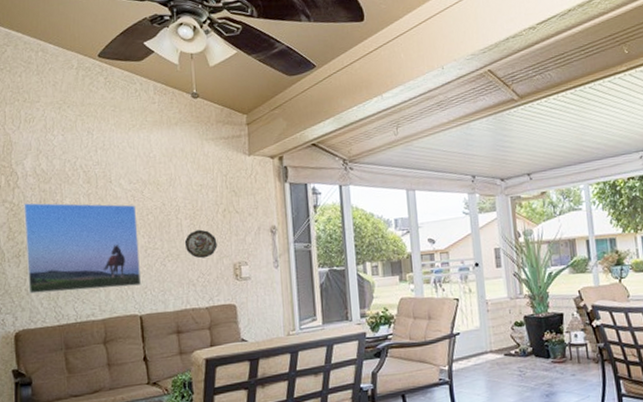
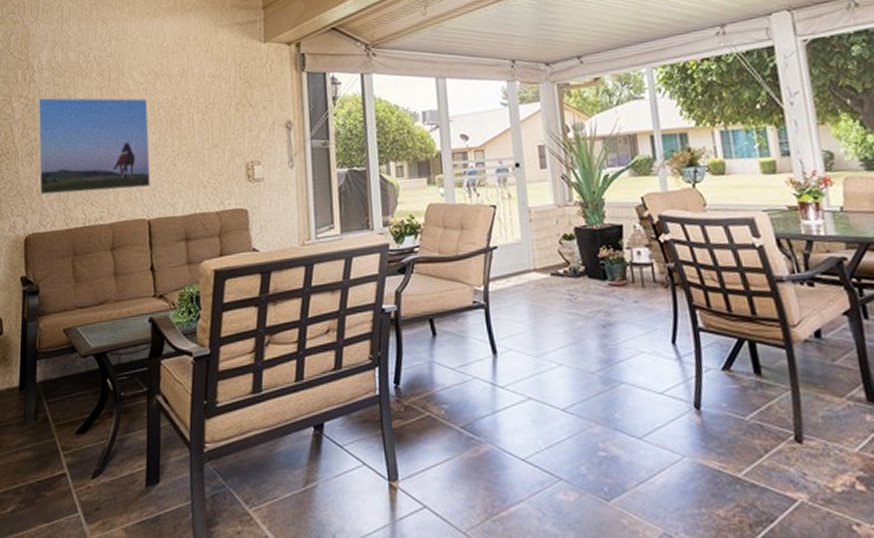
decorative plate: present [184,229,218,259] -> none [195,125,230,157]

